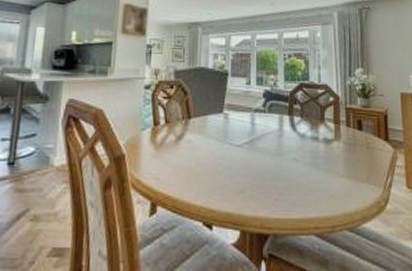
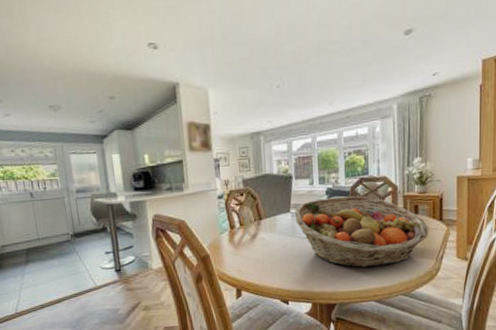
fruit basket: none [227,101,375,191] -> present [294,196,429,268]

